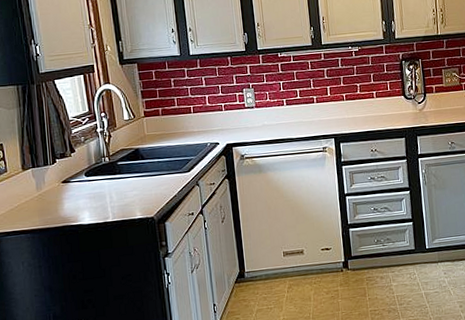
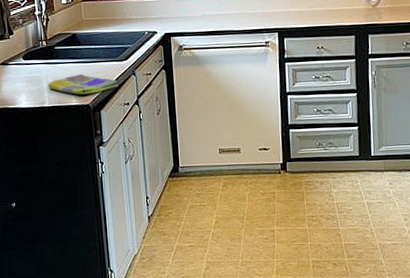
dish towel: none [111,187,183,208] -> present [48,73,118,95]

